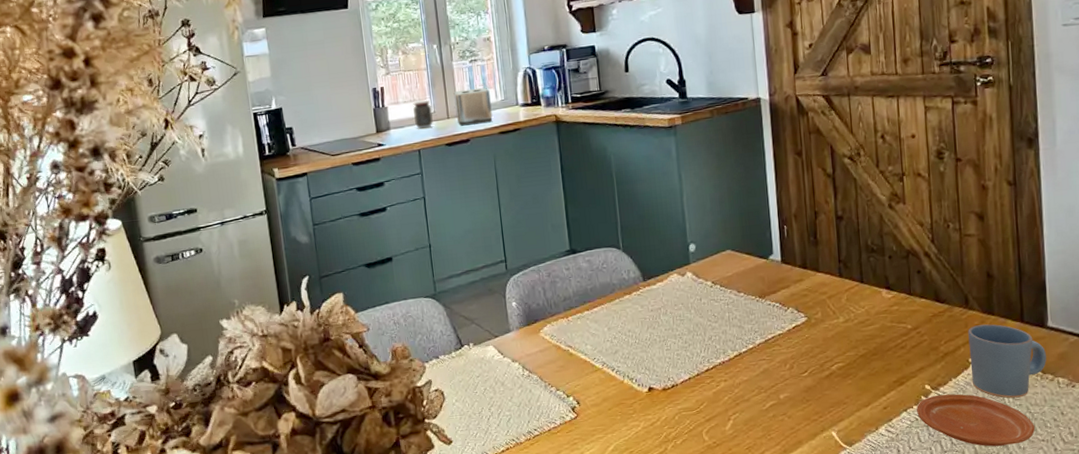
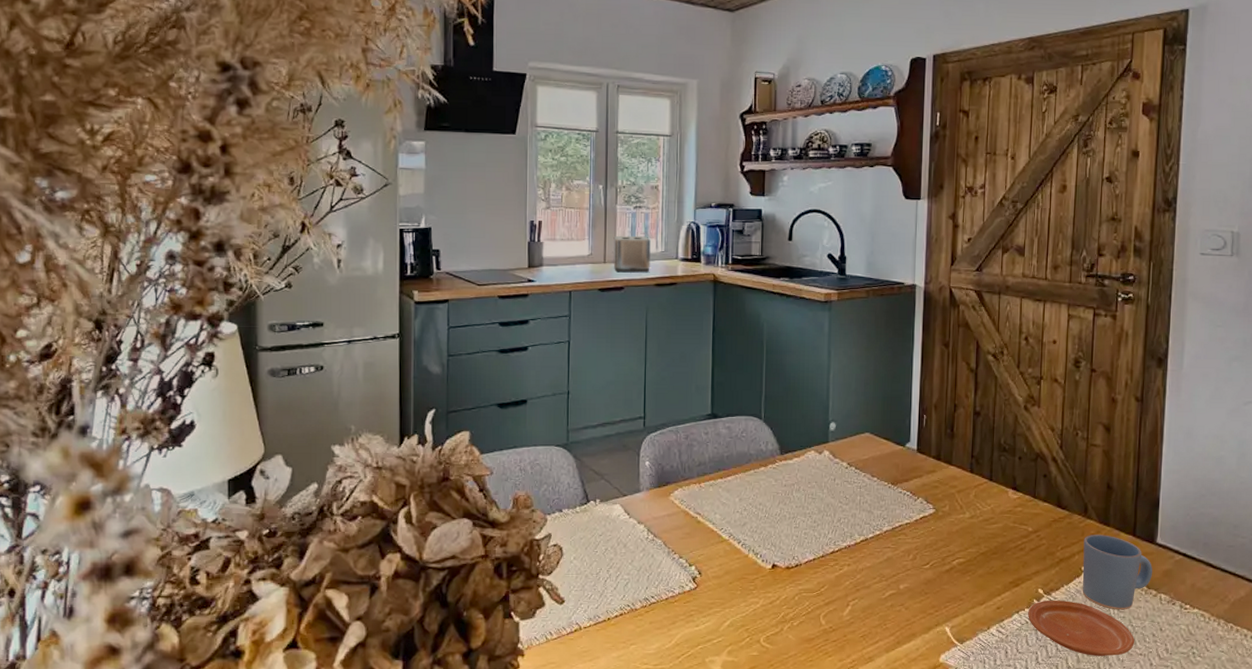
jar: present [413,100,433,129] -> none [570,240,590,270]

